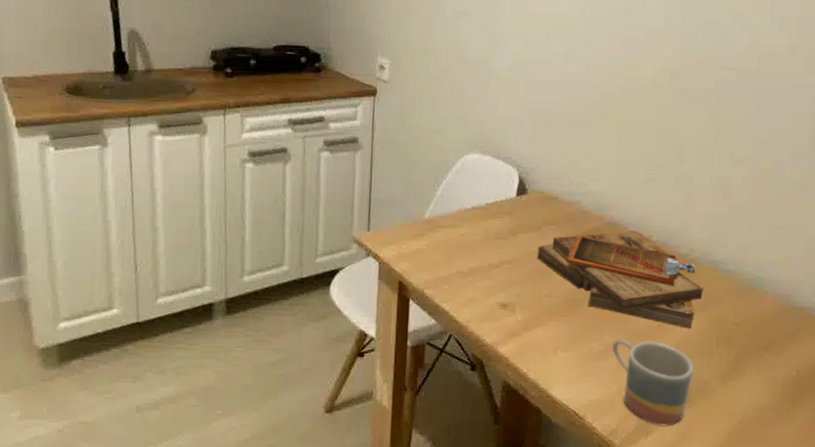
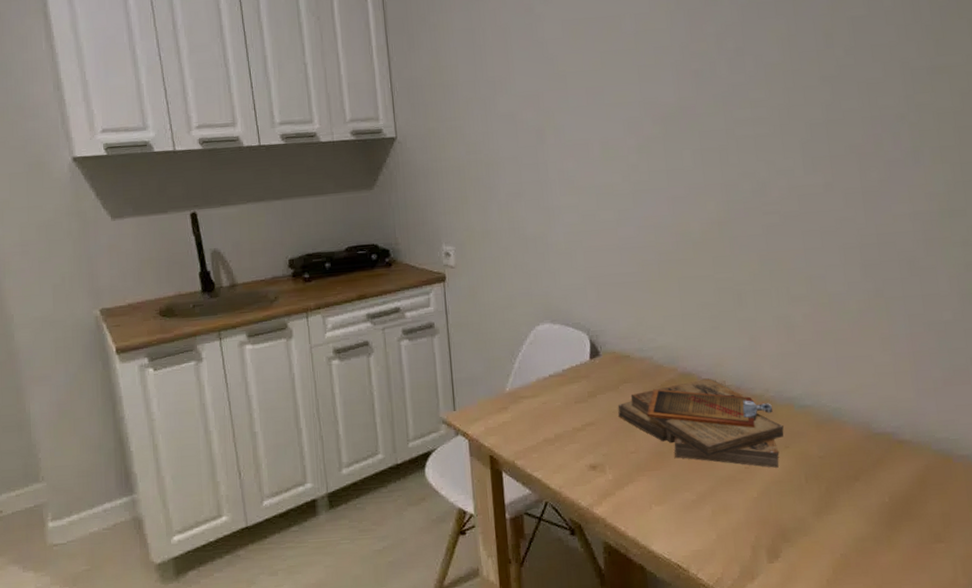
mug: present [612,339,694,426] -> none [705,484,788,569]

